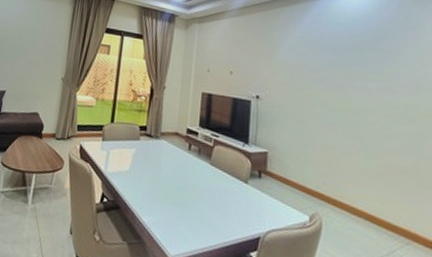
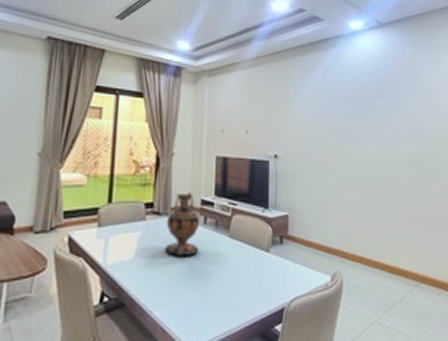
vase: none [153,121,186,176] -> present [164,192,200,256]

